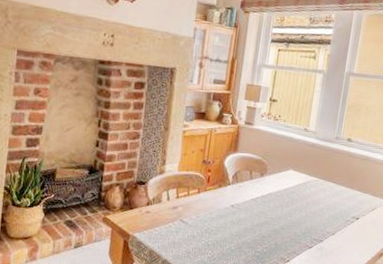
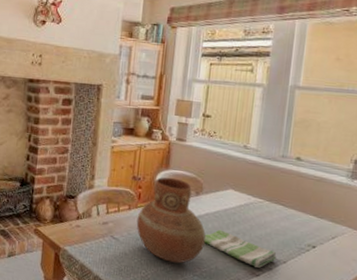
vase: none [204,160,268,242] -> present [136,177,206,263]
dish towel: none [265,208,327,241] -> present [203,229,277,268]

